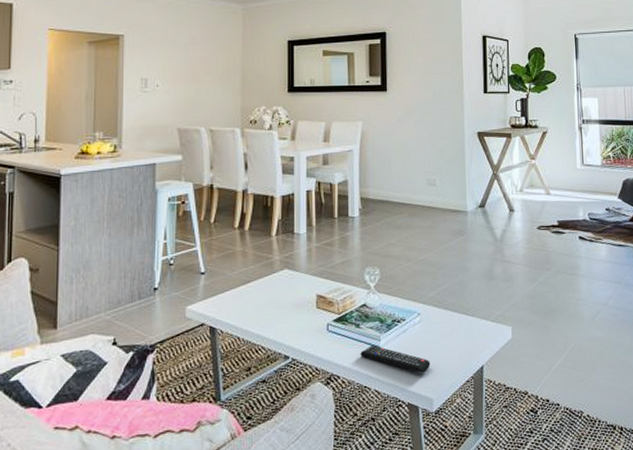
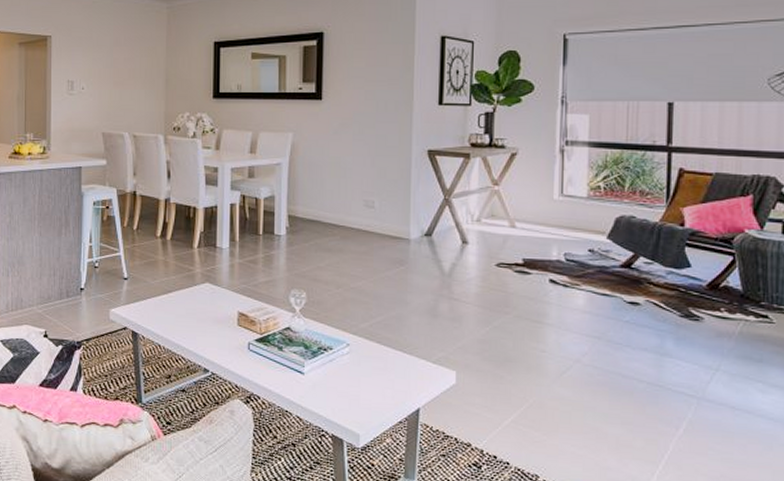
remote control: present [360,345,431,373] -> none [282,371,359,407]

